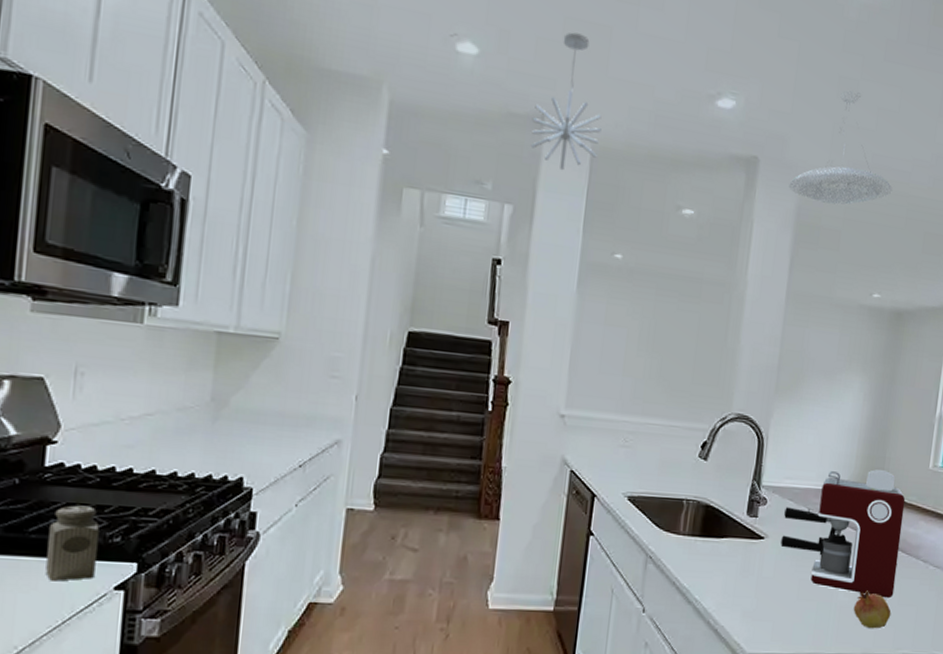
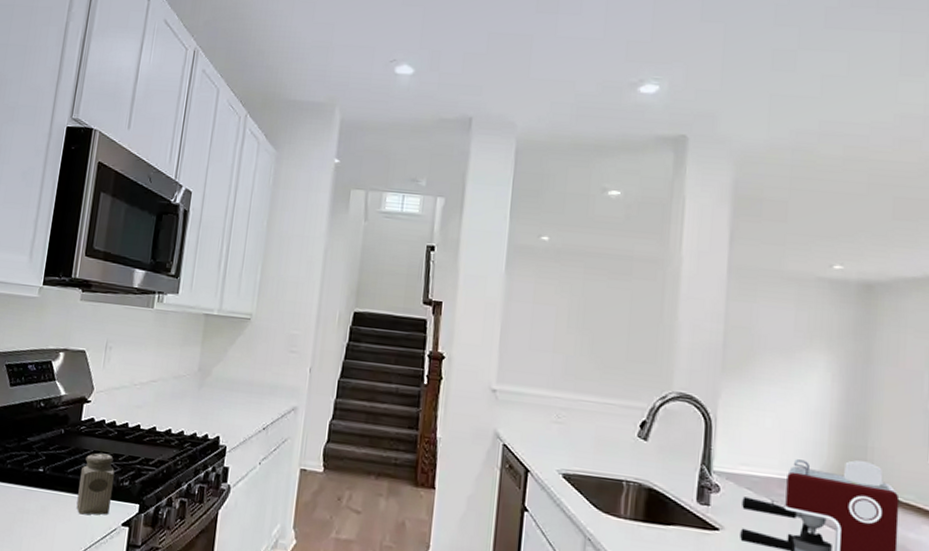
pendant light: present [530,32,602,171] -> none [460,44,525,165]
pendant lamp: present [789,91,893,205] -> none [723,62,848,175]

